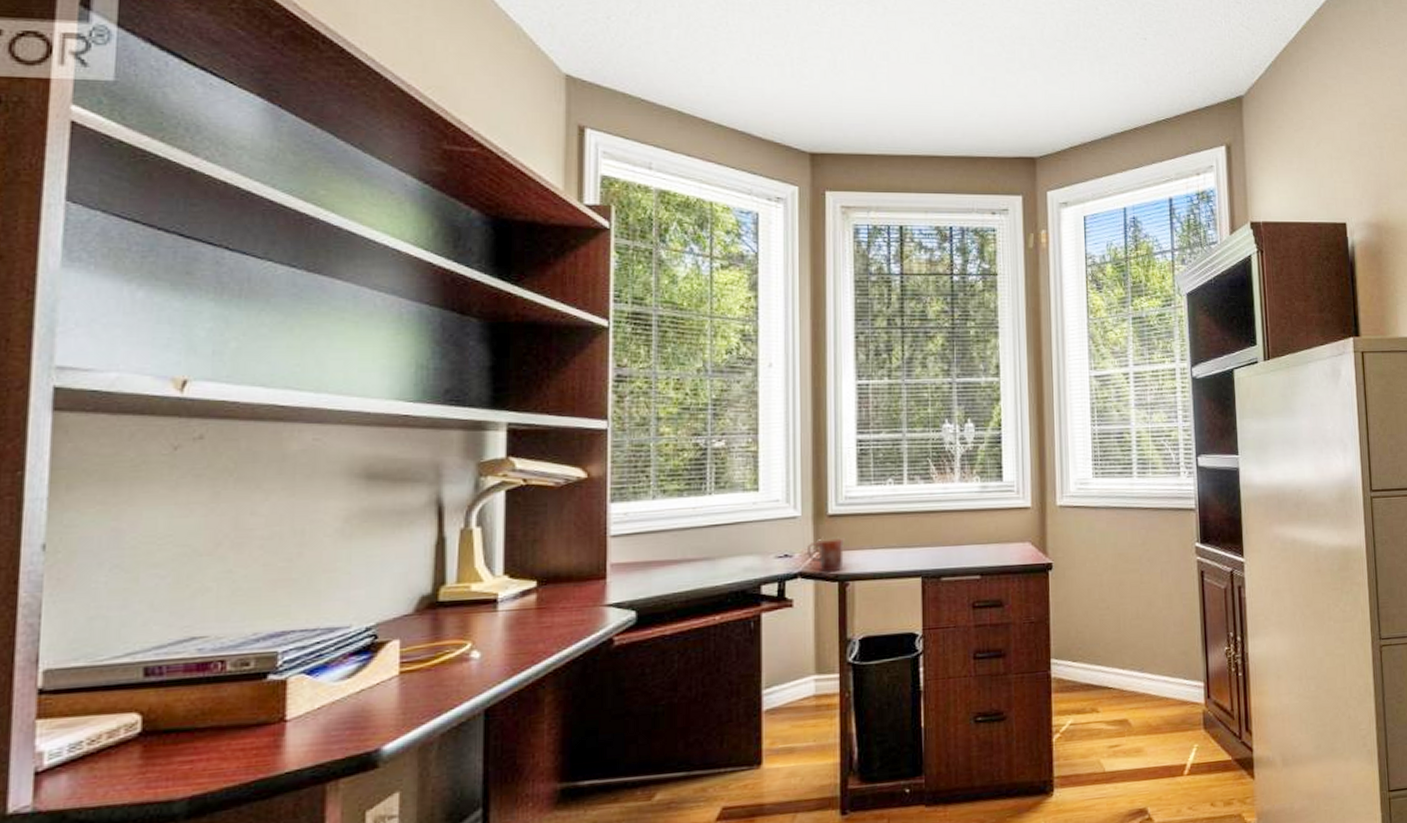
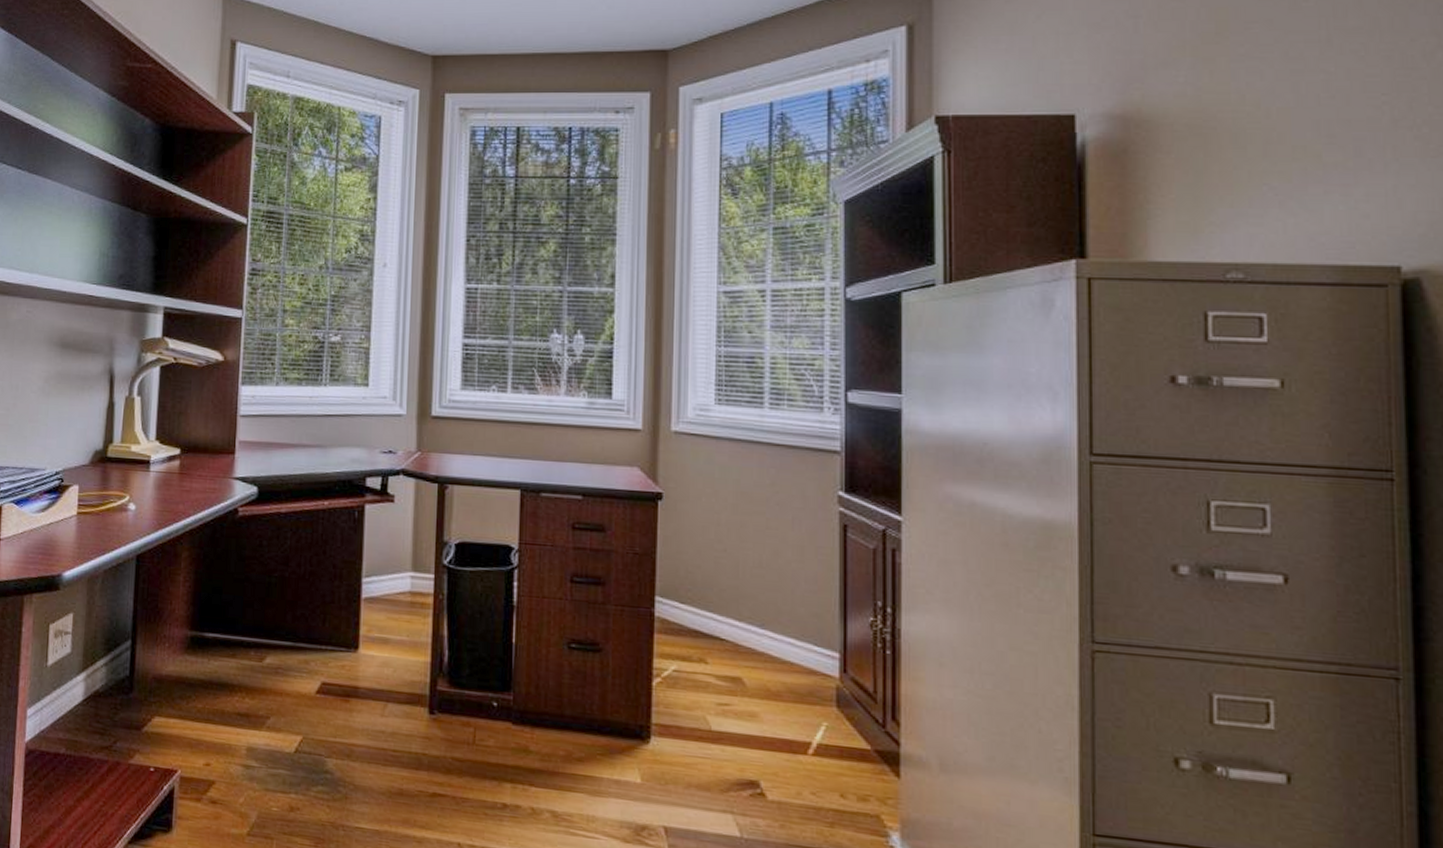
mug: present [806,538,845,573] -> none [409,438,446,473]

